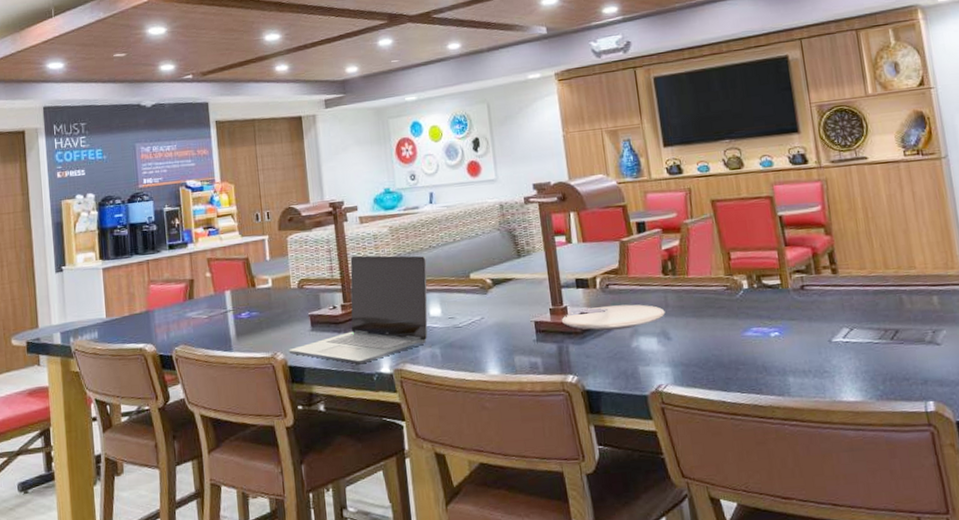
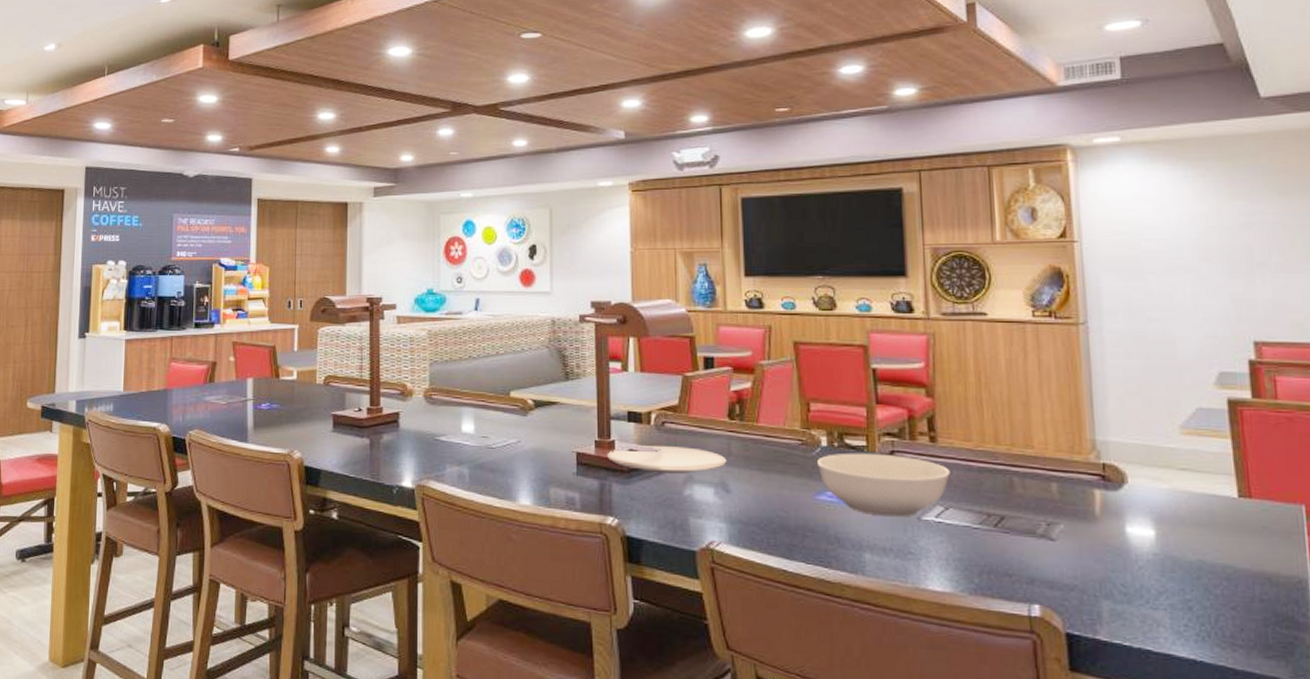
laptop: present [289,255,428,365] -> none [306,357,464,475]
bowl: none [740,288,852,343] -> present [816,453,951,517]

